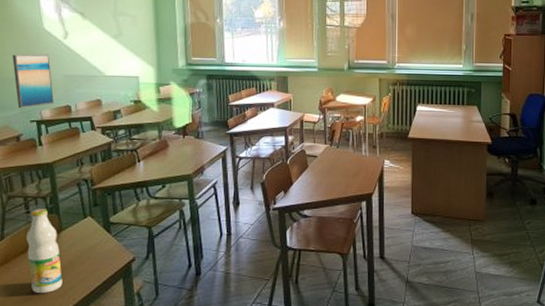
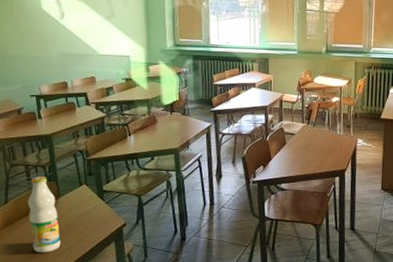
wall art: present [12,54,55,109] -> none [13,33,53,84]

